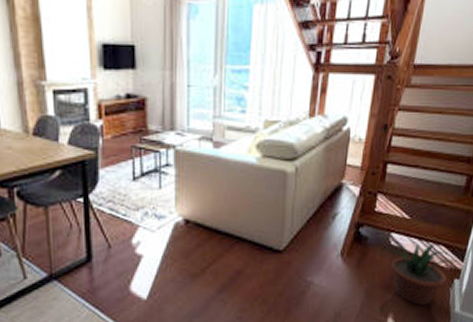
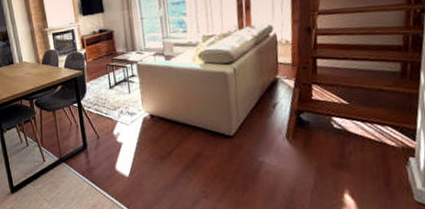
potted plant: present [386,237,458,305] -> none [328,121,410,183]

